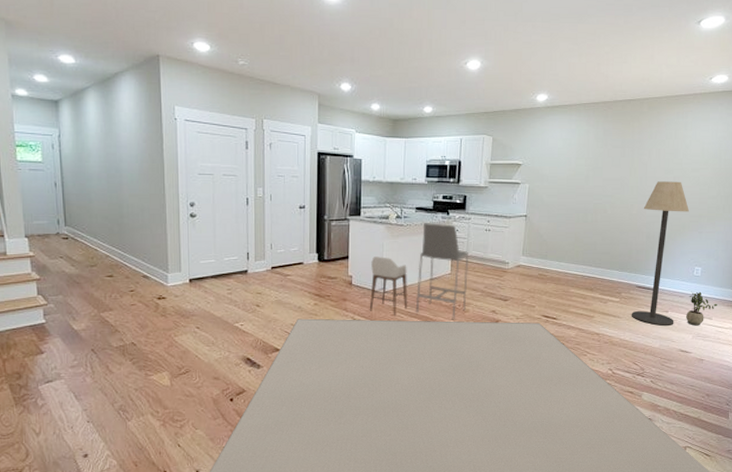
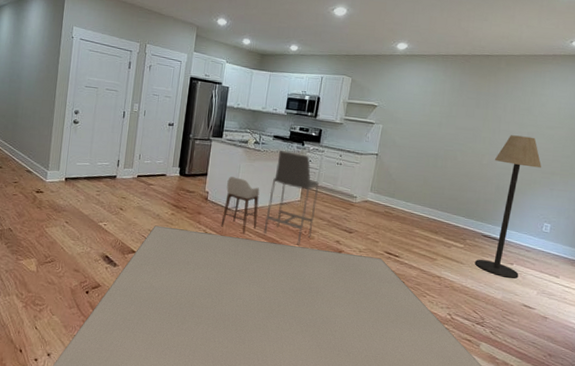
potted plant: present [686,291,717,326] -> none [531,247,566,283]

